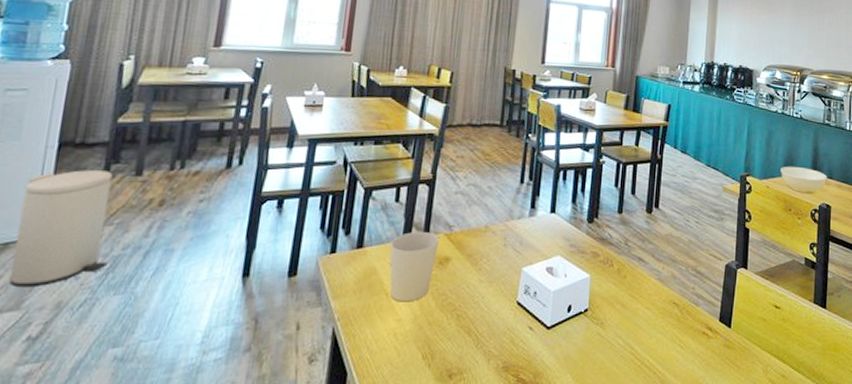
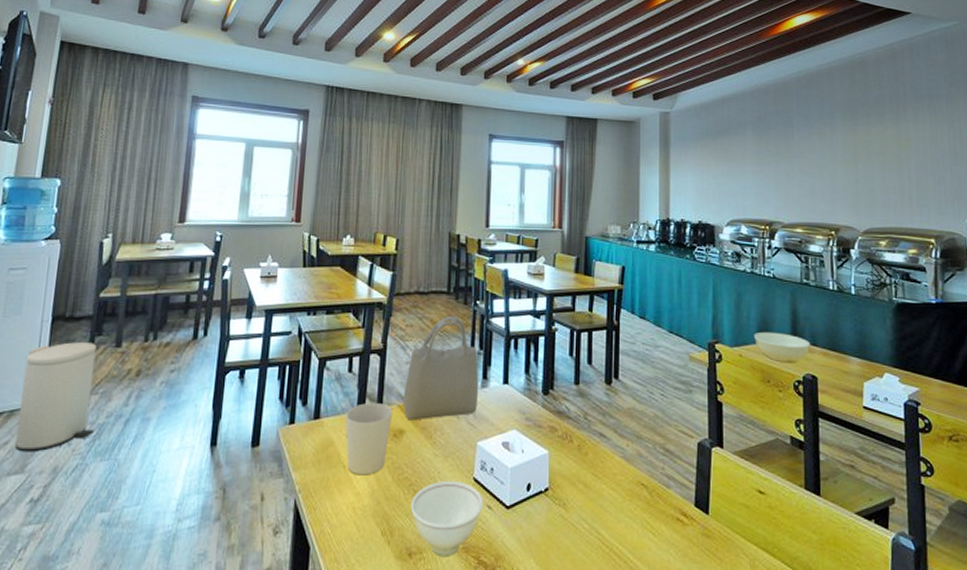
handbag: none [450,147,527,248] -> present [402,315,479,421]
bowl: none [453,304,526,376] -> present [410,480,484,556]

